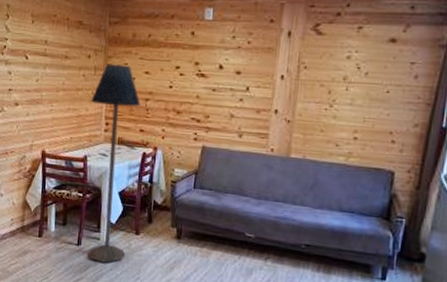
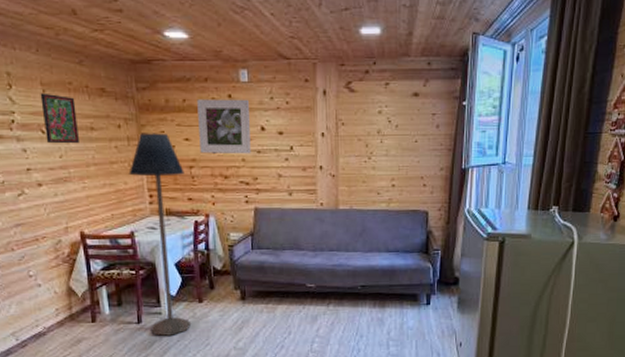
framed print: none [28,23,57,70] -> present [40,93,79,144]
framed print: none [157,35,211,92] -> present [197,99,251,155]

